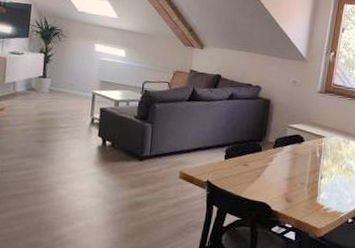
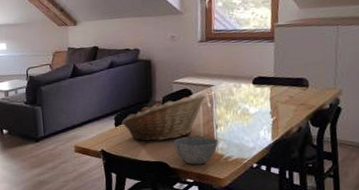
fruit basket: none [232,141,317,182] -> present [122,93,207,141]
bowl: none [278,181,321,212] -> present [173,136,219,165]

